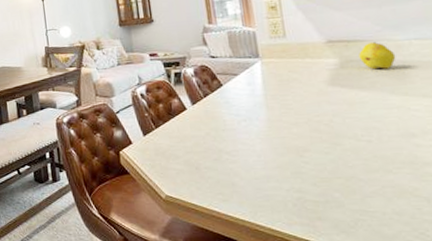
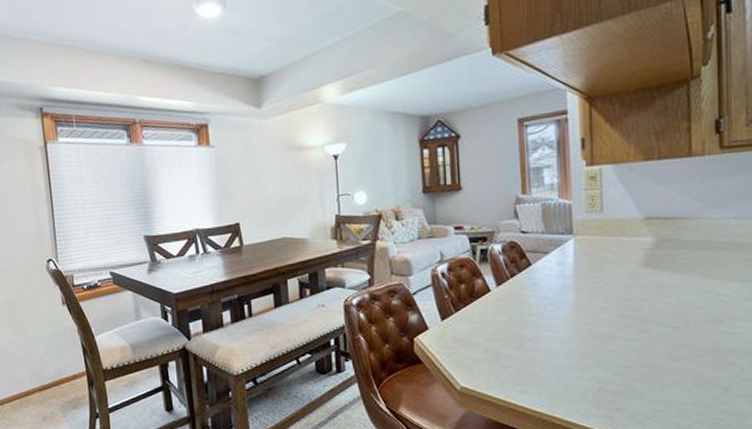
fruit: present [358,42,396,70] -> none [676,220,713,251]

